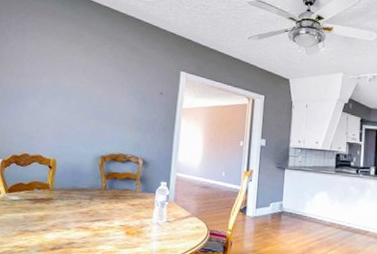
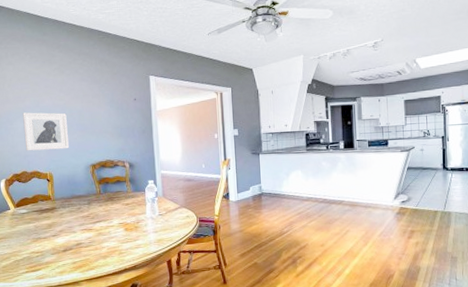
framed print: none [32,90,85,136] -> present [22,112,70,151]

